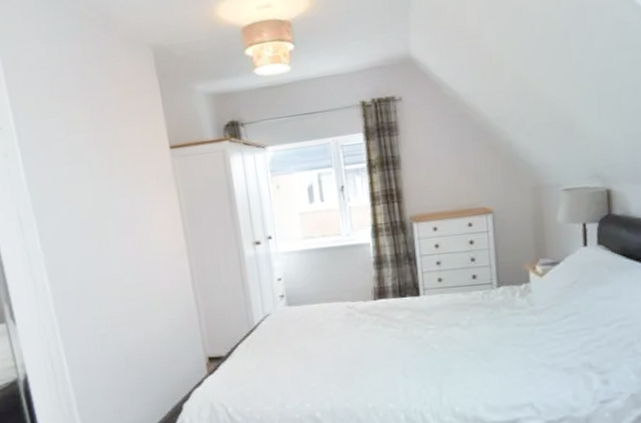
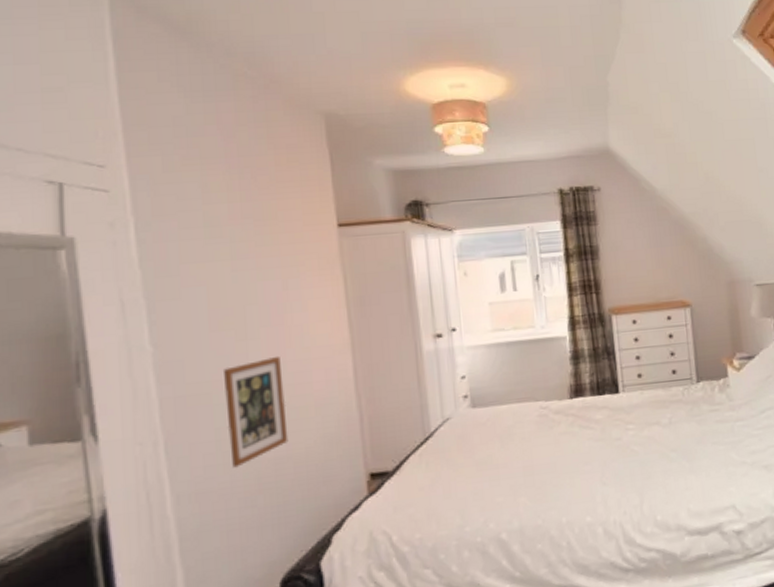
picture frame: none [93,260,146,348] -> present [222,355,289,468]

